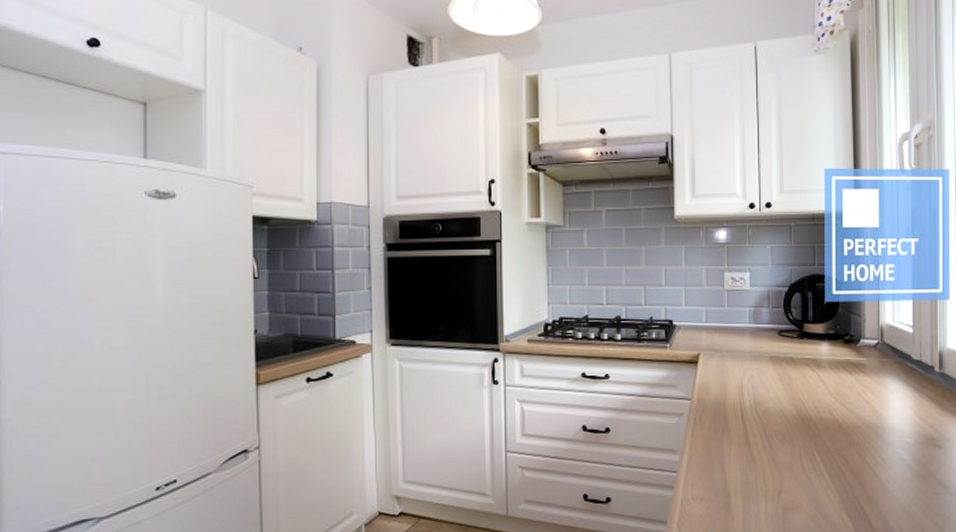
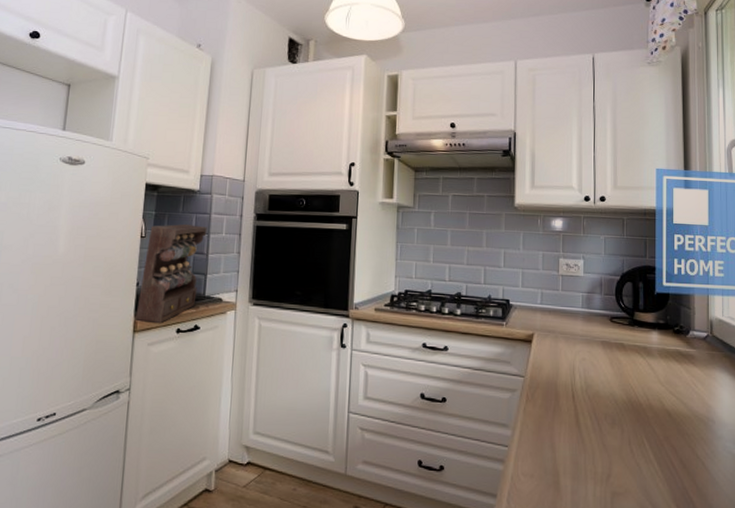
spice rack: none [257,259,331,374] -> present [135,223,207,324]

